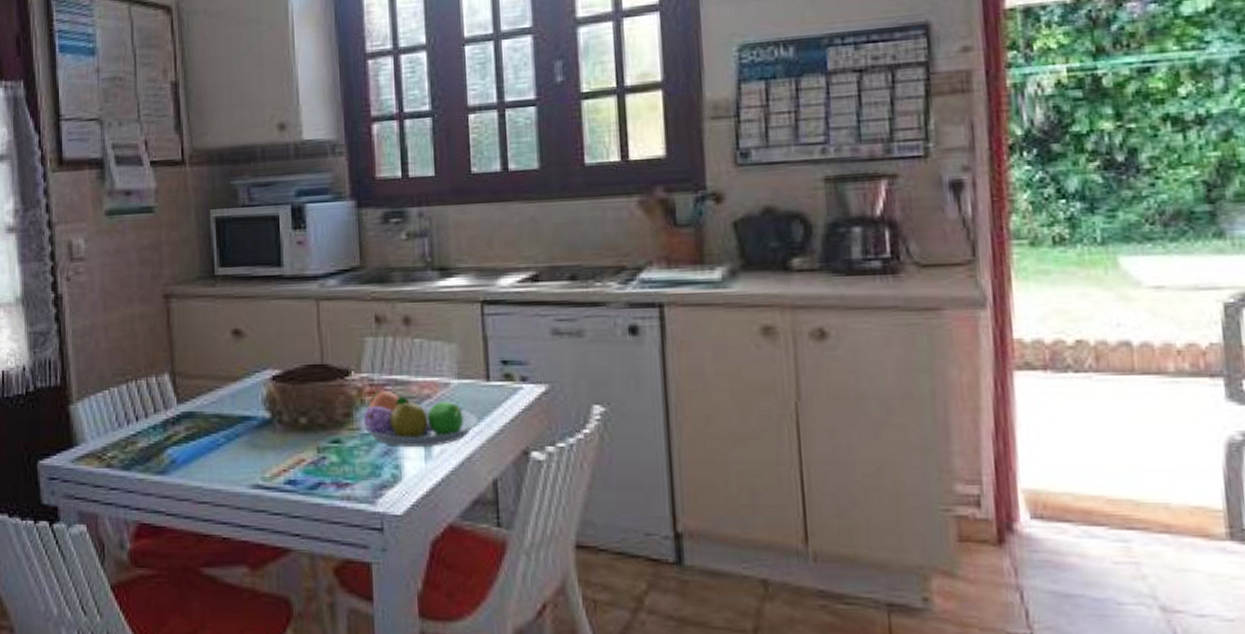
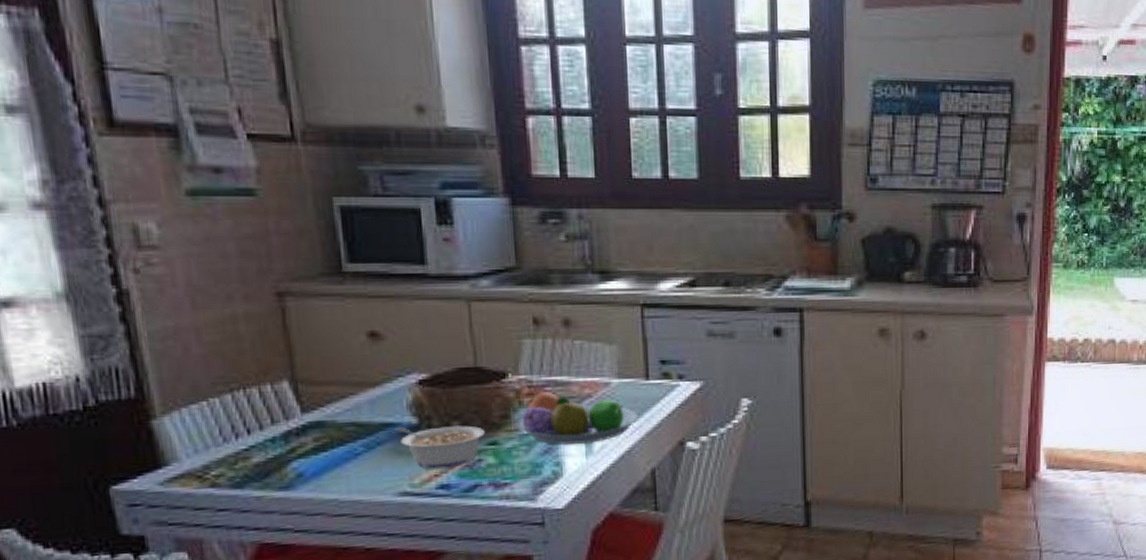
legume: none [251,419,330,464] -> present [395,425,486,469]

